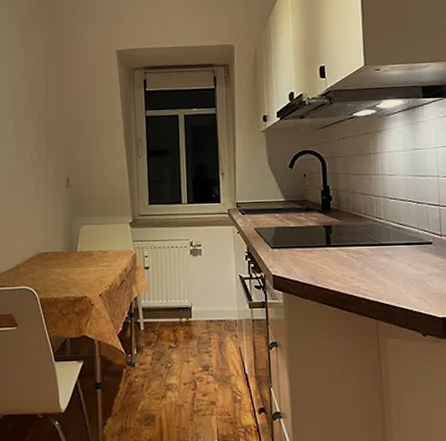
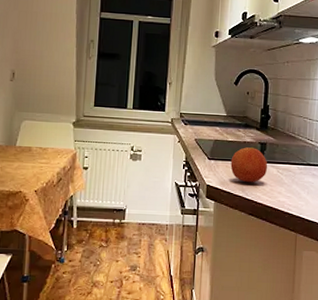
fruit: none [295,231,336,270] -> present [230,146,268,183]

